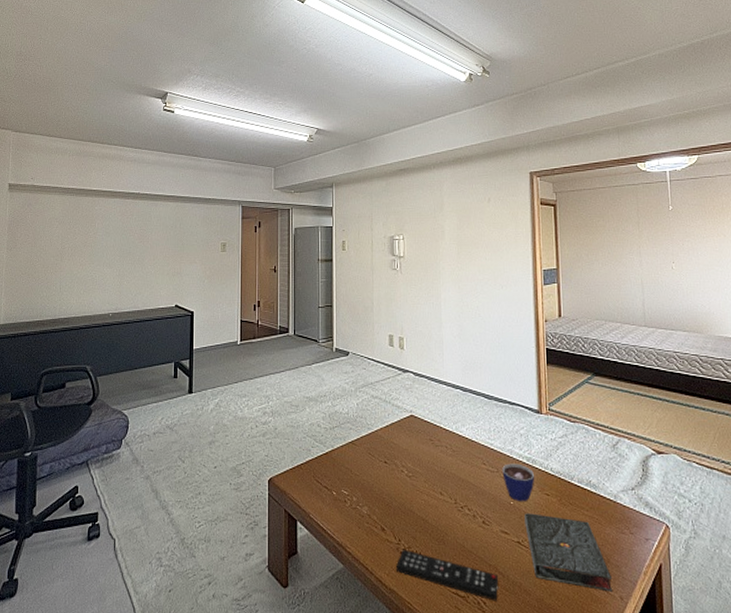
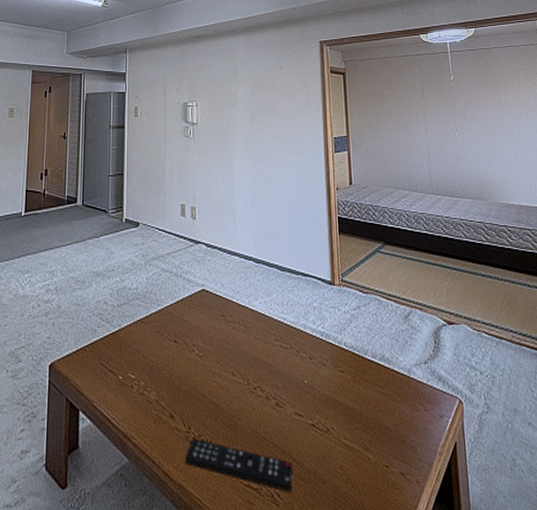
cup: present [502,463,535,502] -> none [296,339,329,381]
book: present [525,513,612,592] -> none [319,392,408,476]

